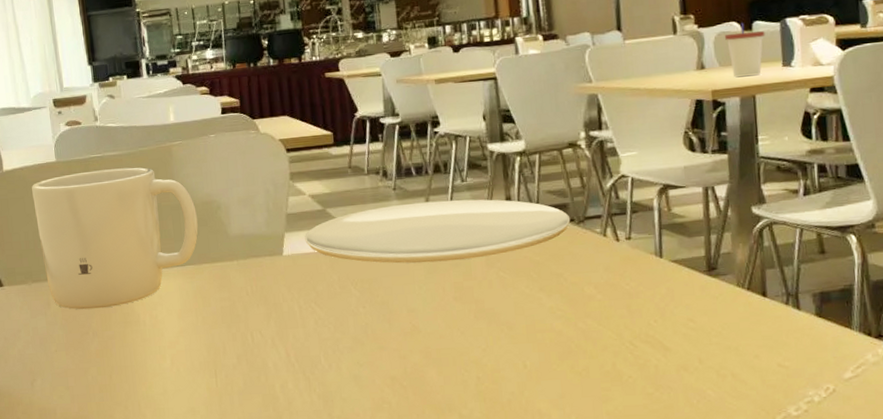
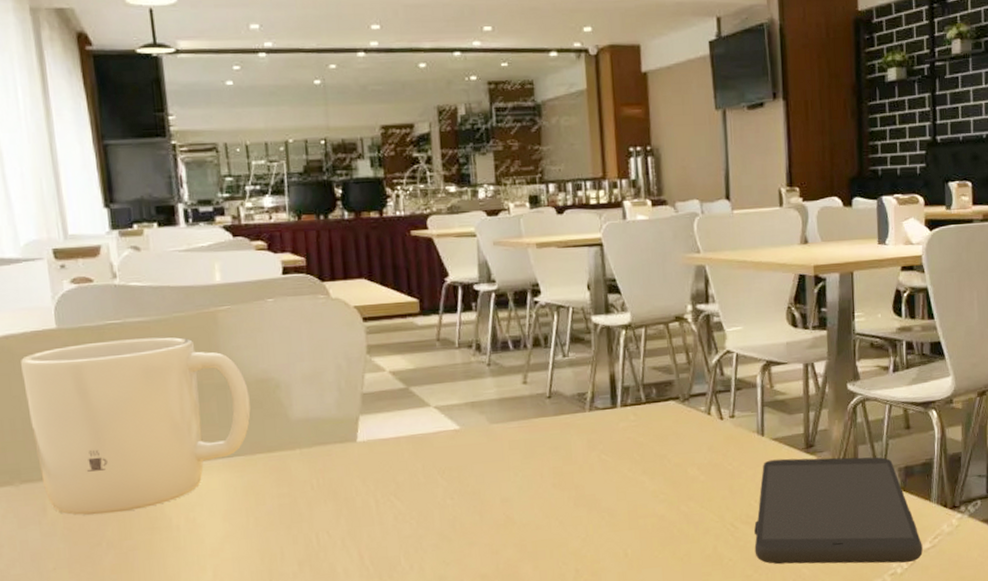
plate: present [305,199,571,264] -> none [383,376,676,448]
mobile phone: none [654,280,844,391] -> present [754,457,923,565]
cup: present [724,22,765,77] -> none [826,198,864,253]

